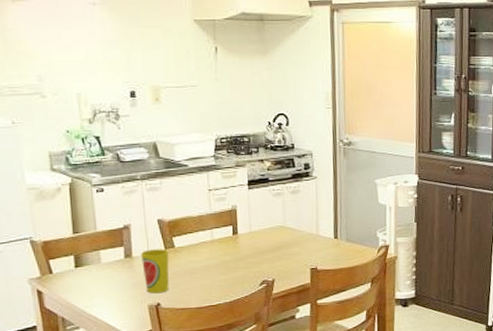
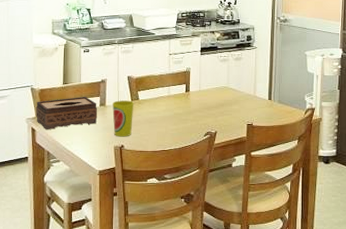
tissue box: none [40,247,123,292] -> present [36,96,98,130]

